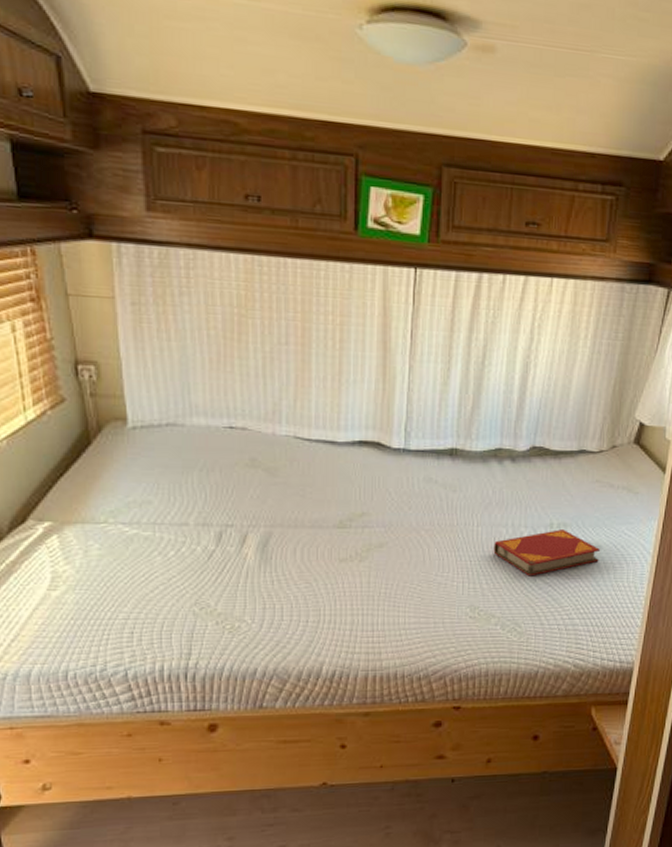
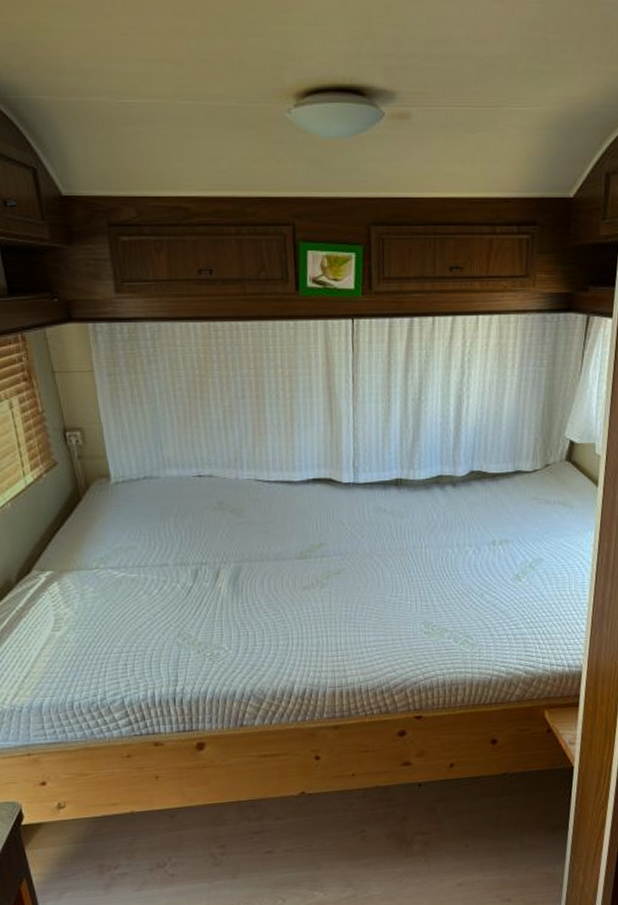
hardback book: present [493,529,601,576] -> none [441,546,542,591]

